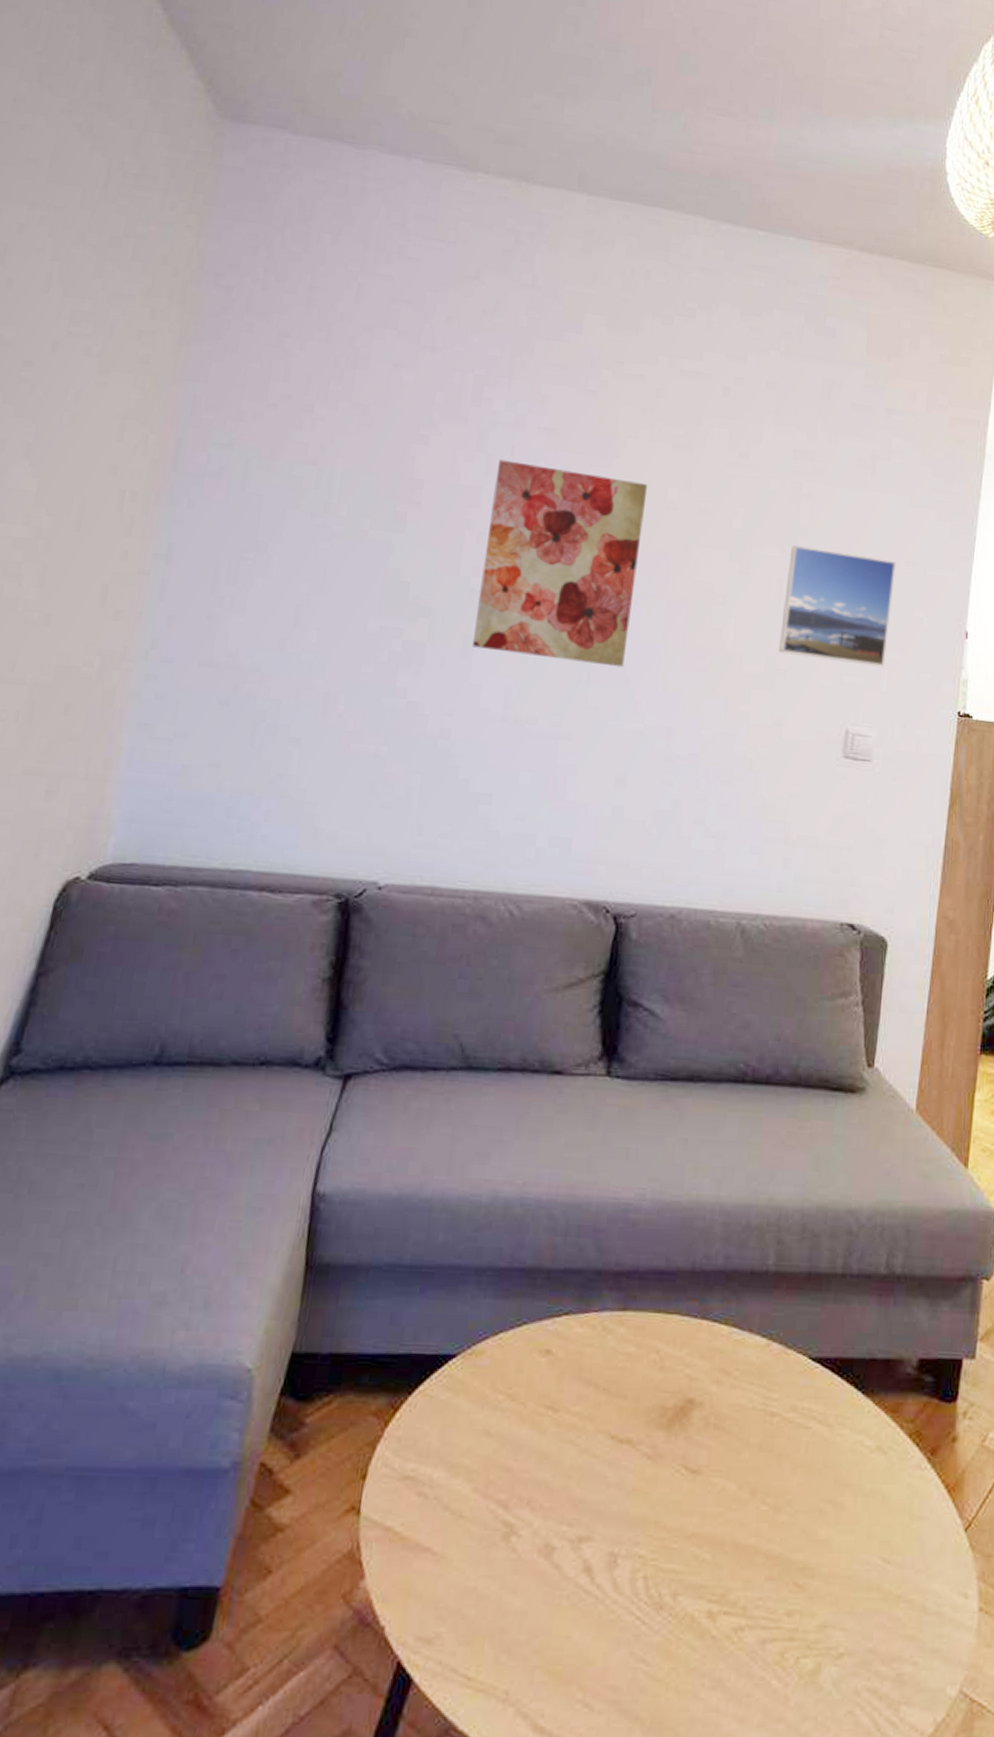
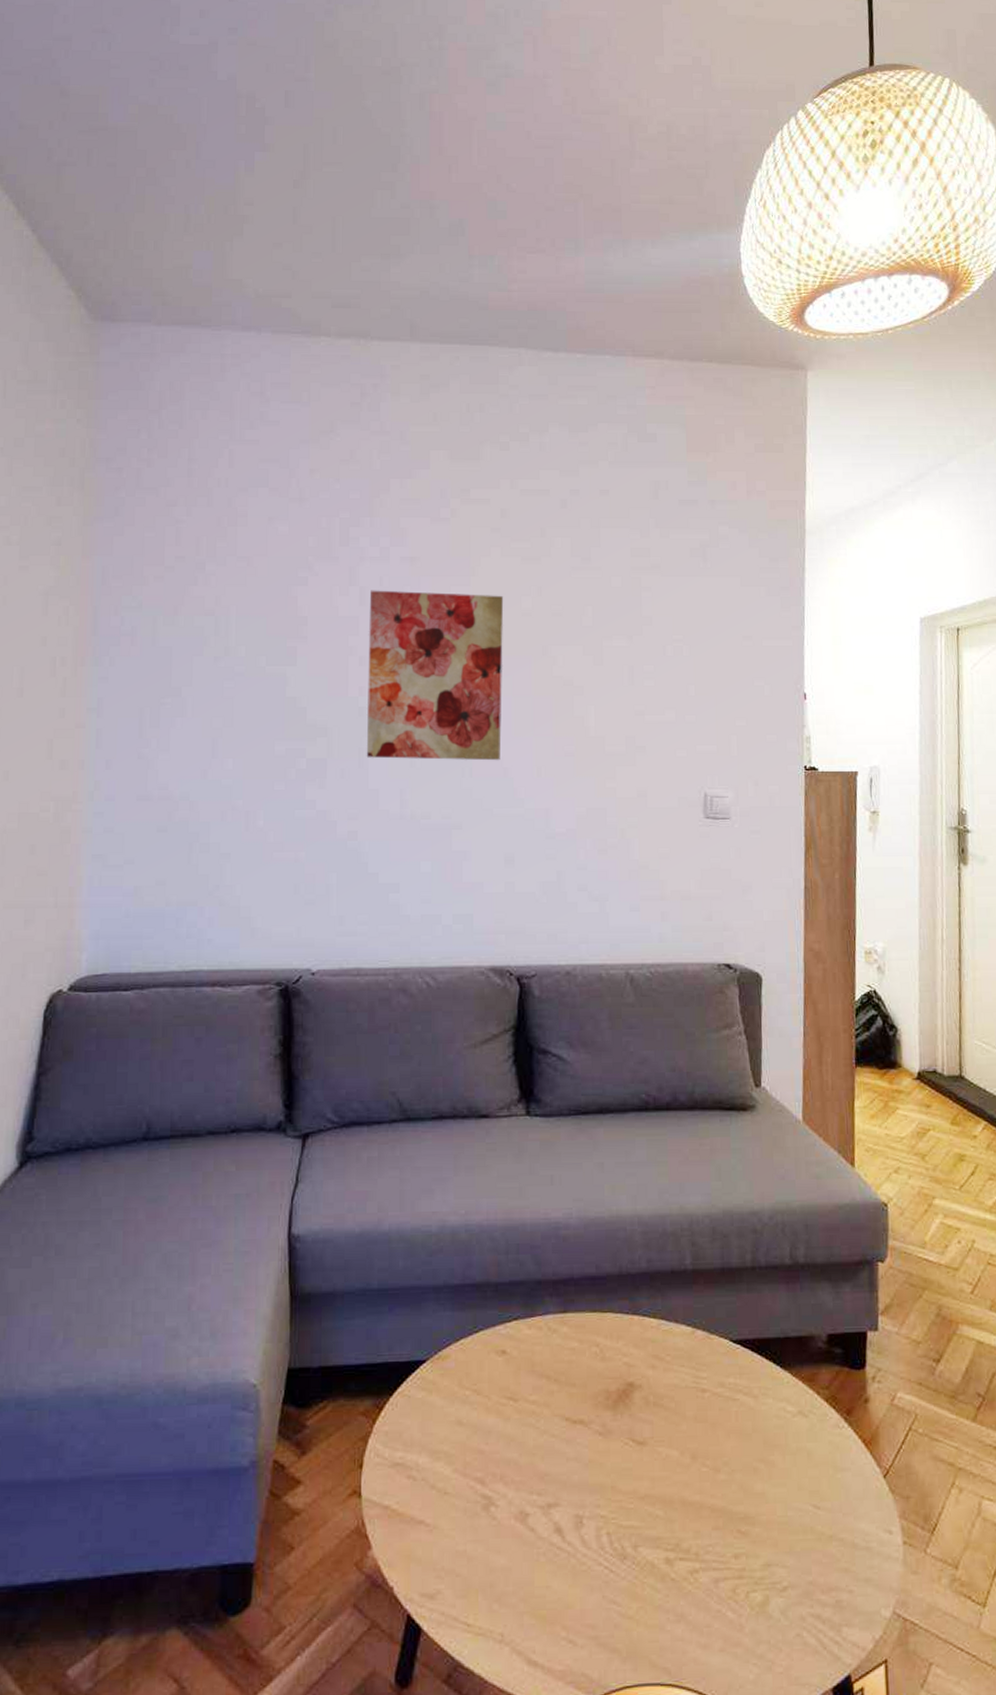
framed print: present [779,545,896,667] -> none [636,634,735,734]

